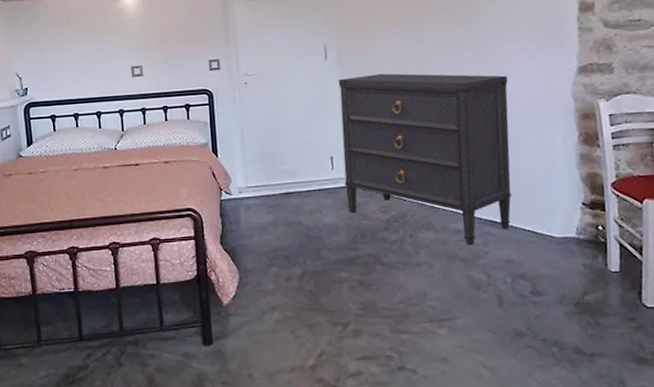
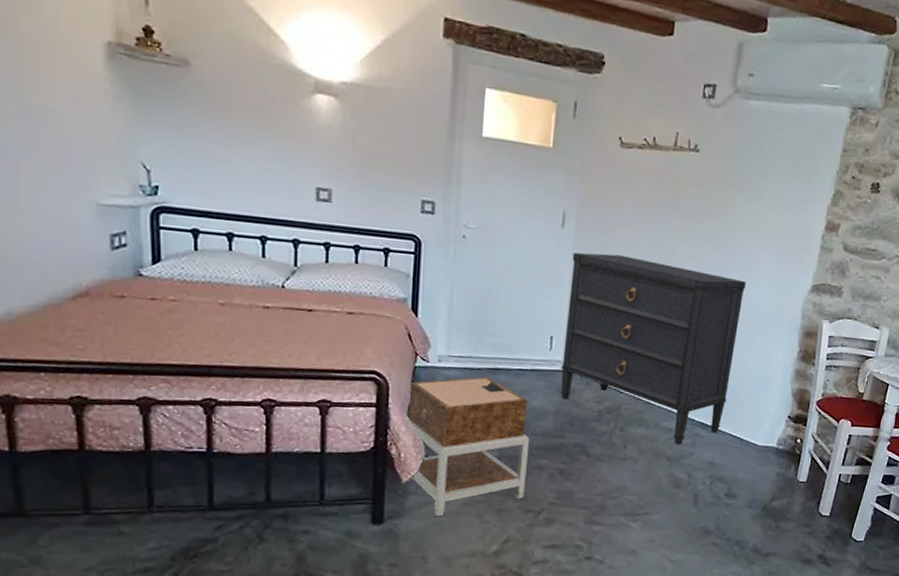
nightstand: none [218,201,330,335] -> present [405,376,530,517]

